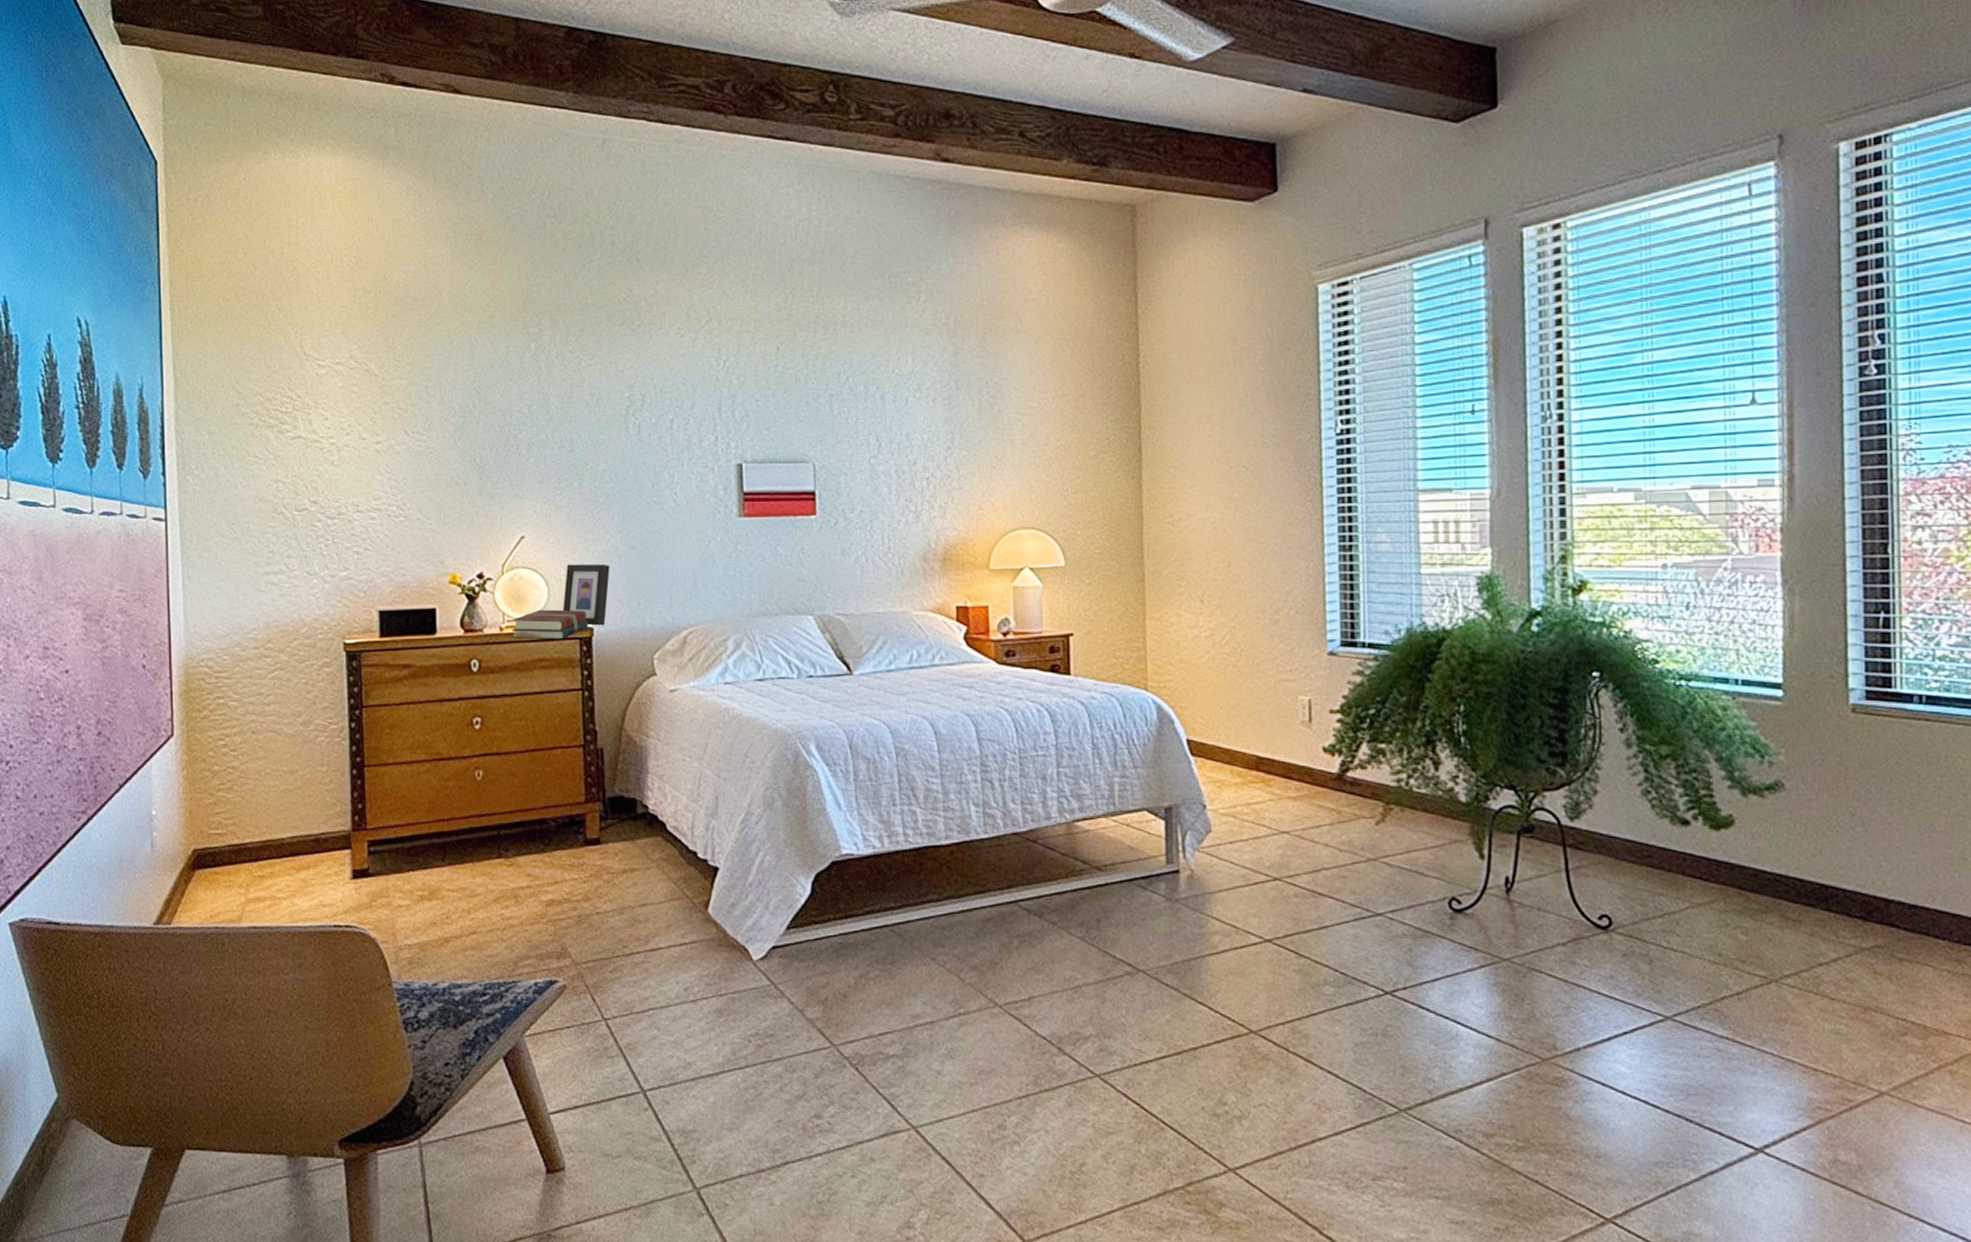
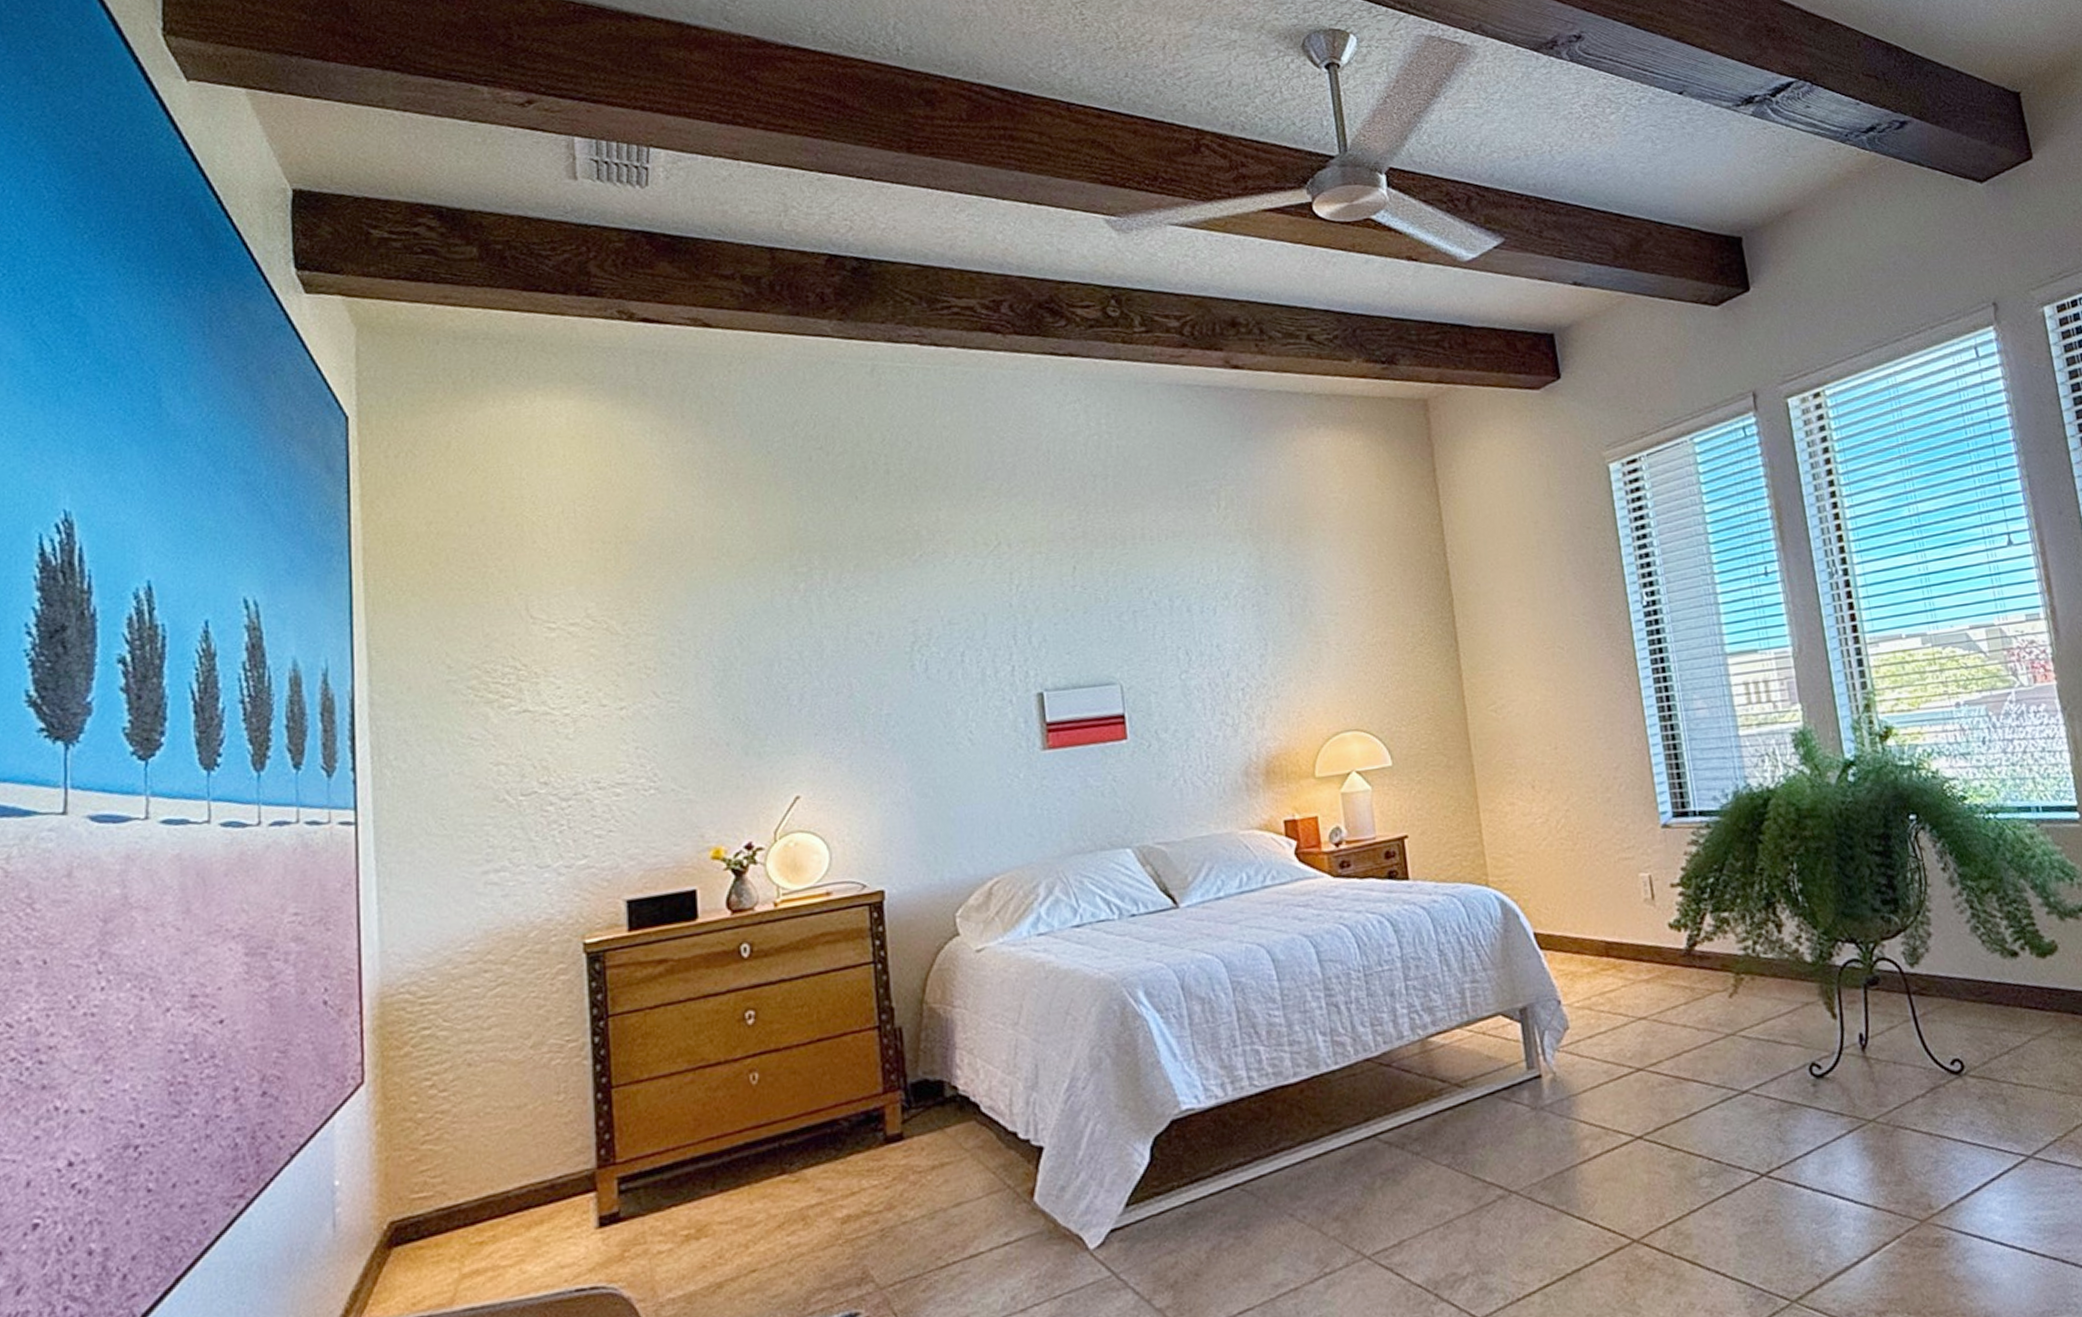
books: present [511,609,589,640] -> none [787,872,879,914]
picture frame: present [563,563,610,626] -> none [847,817,901,889]

